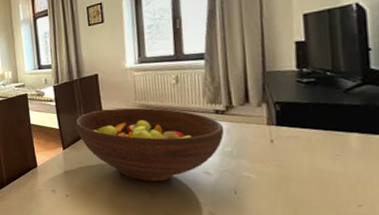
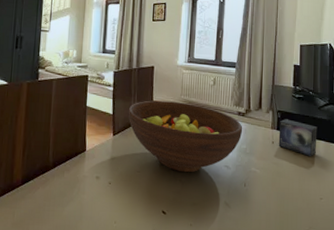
small box: none [279,111,346,155] -> present [278,119,318,157]

